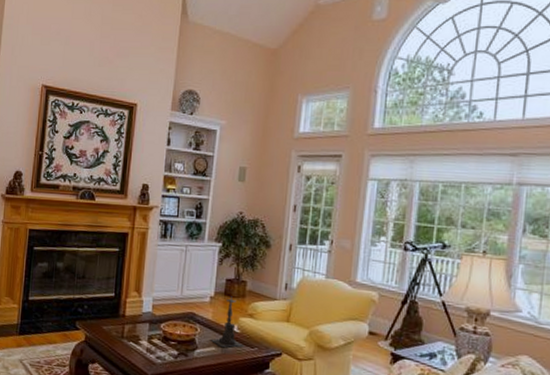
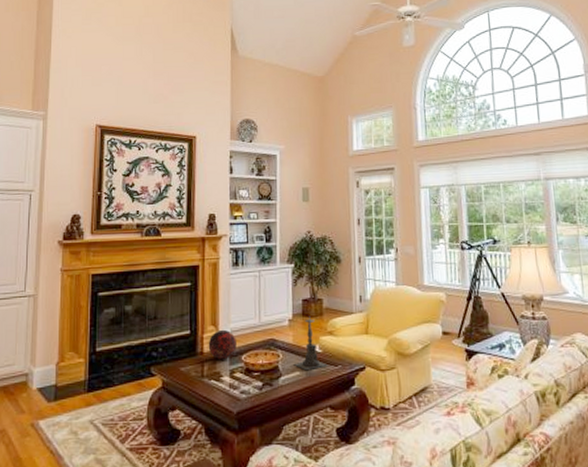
decorative orb: none [130,296,157,325] -> present [208,329,237,360]

